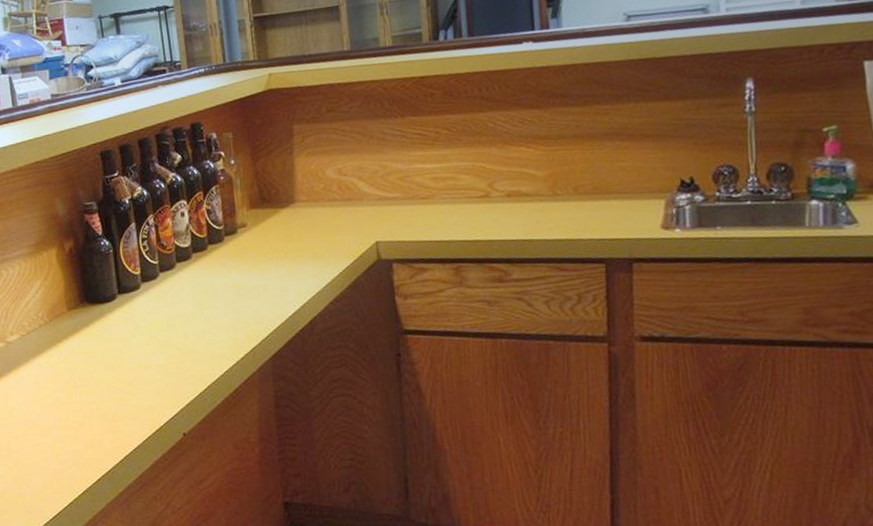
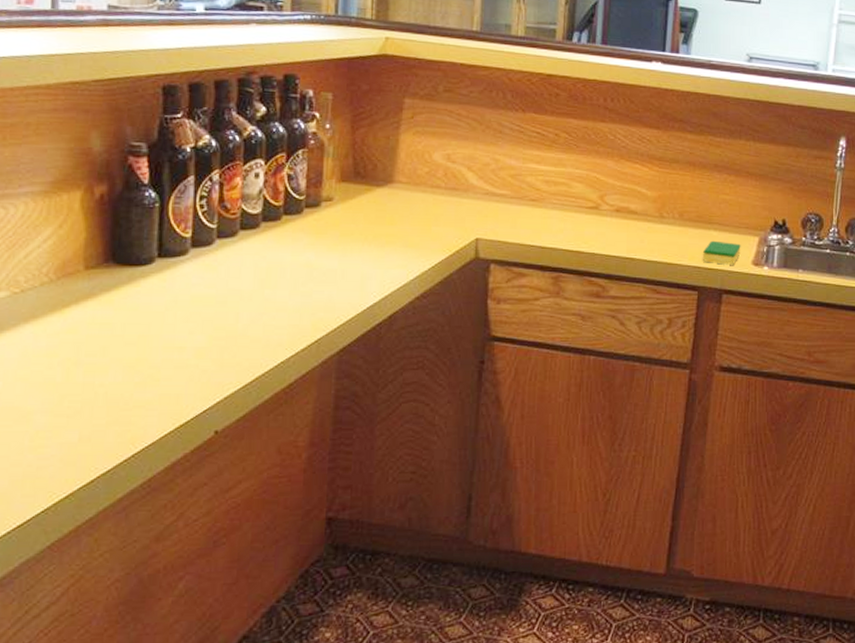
dish sponge: none [604,209,647,233] -> present [702,240,741,265]

